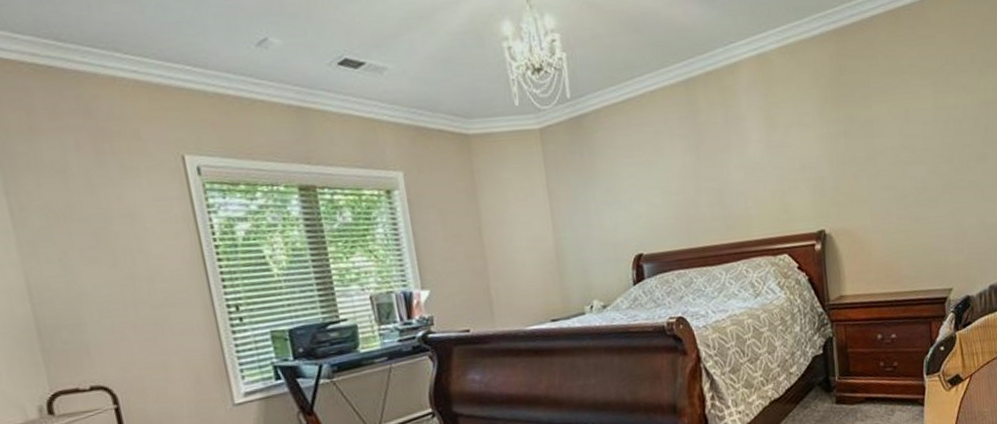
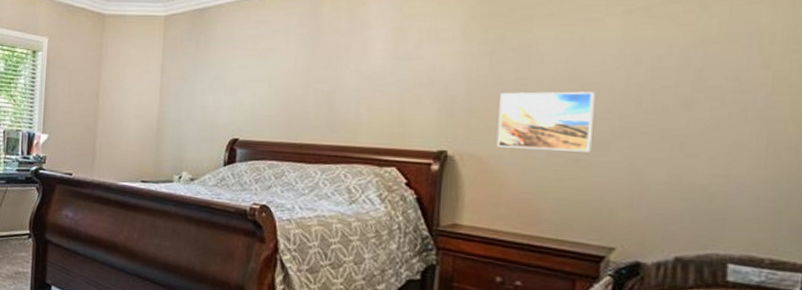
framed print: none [857,157,926,218] -> present [496,91,595,152]

